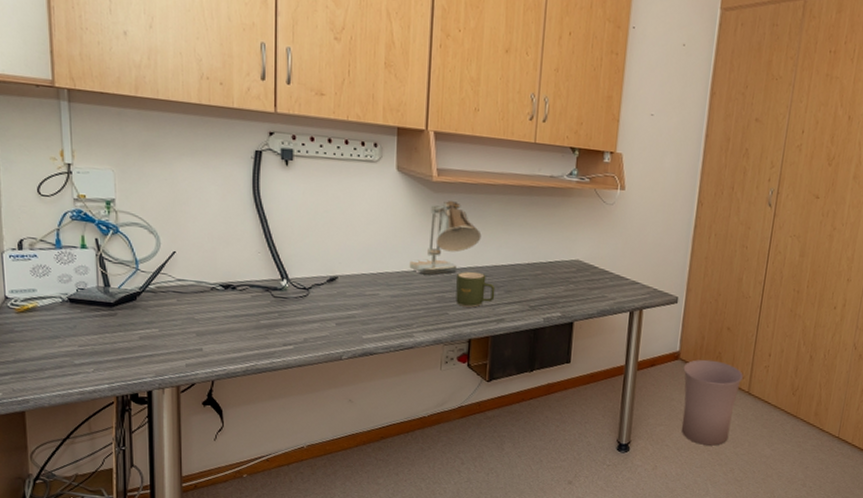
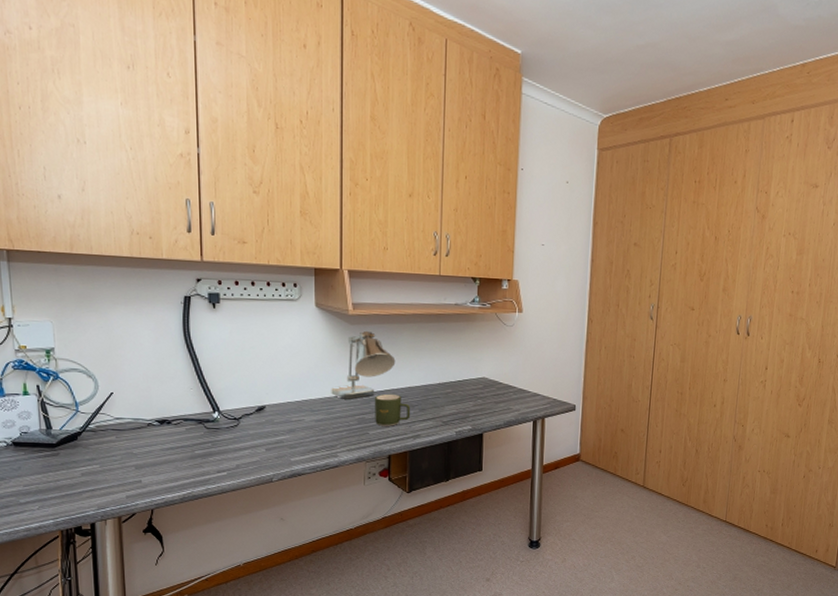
waste bin: present [681,359,743,446] -> none [584,459,638,537]

